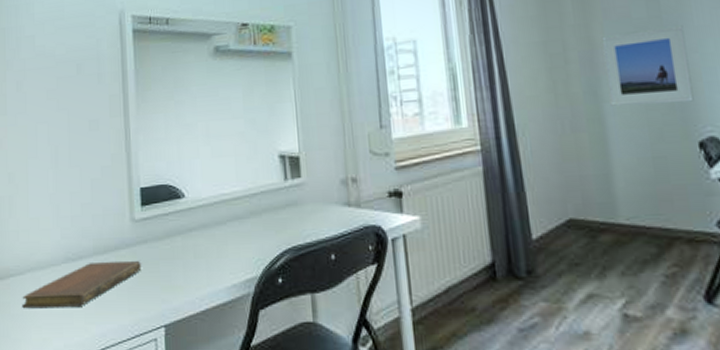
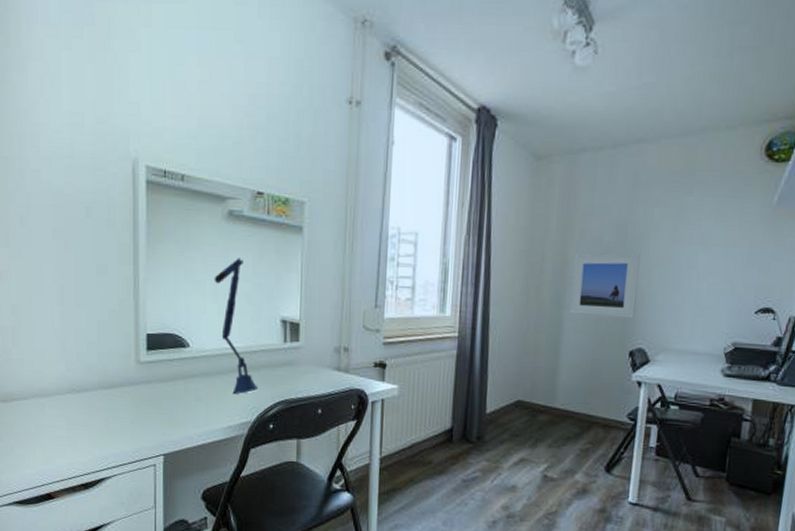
notebook: present [22,261,142,309] -> none [26,395,144,432]
desk lamp: none [205,94,262,245] -> present [214,258,259,394]

